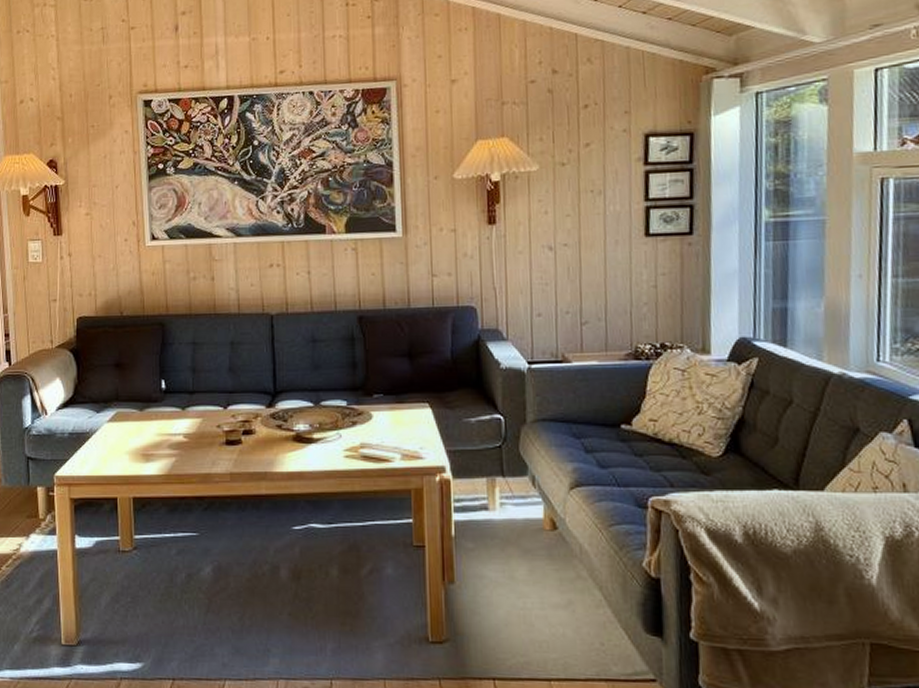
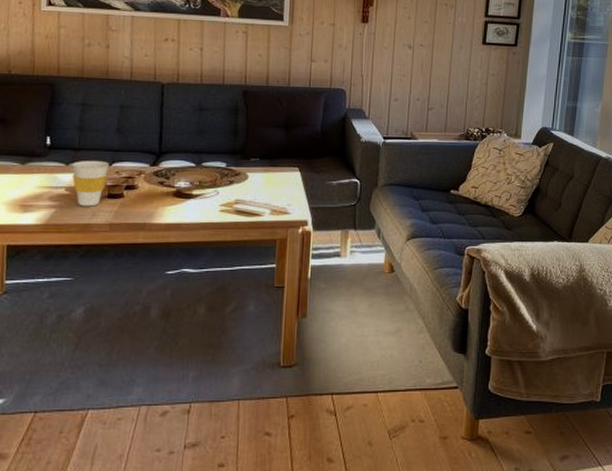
cup: none [188,403,225,455] -> present [72,160,110,207]

